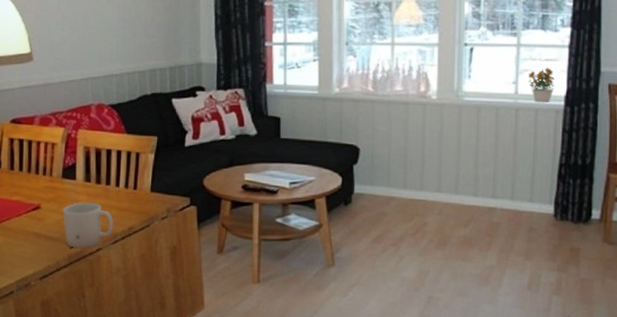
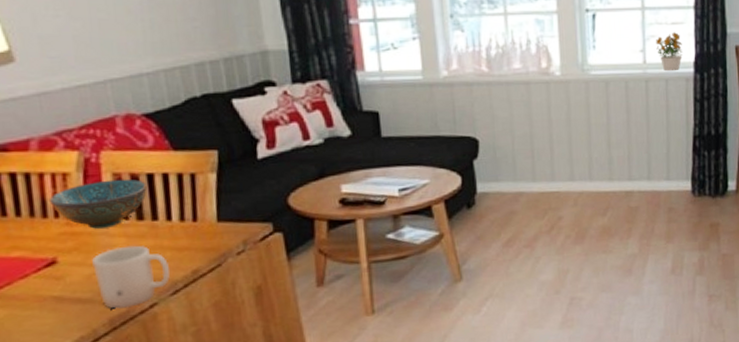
decorative bowl: none [41,151,107,187] -> present [49,179,148,229]

